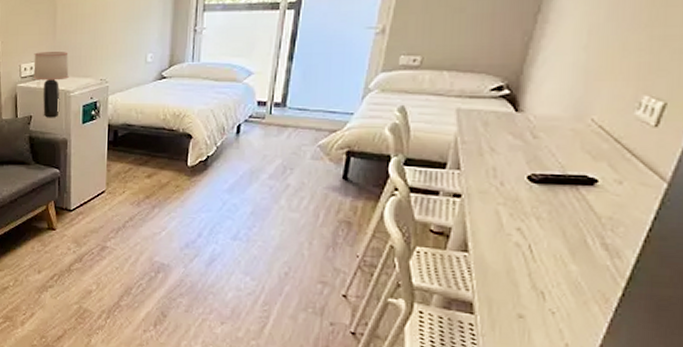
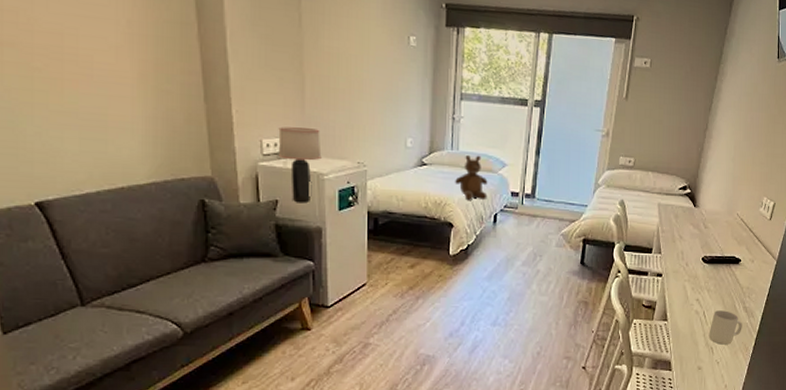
teddy bear: none [195,65,231,111] -> present [455,154,488,201]
cup: none [537,245,599,291] -> present [708,310,742,345]

